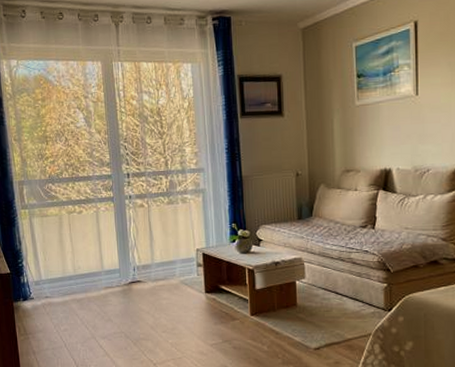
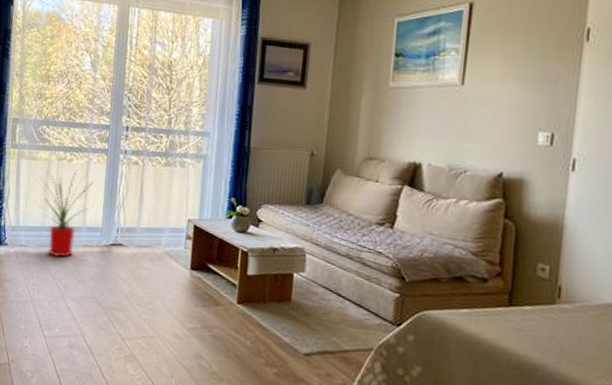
house plant: none [50,220,108,303] -> present [34,170,95,258]

